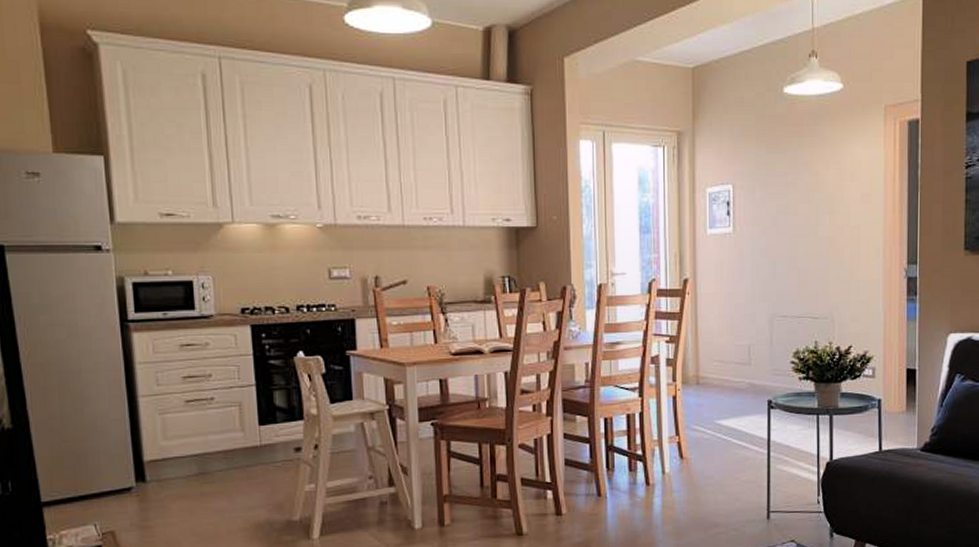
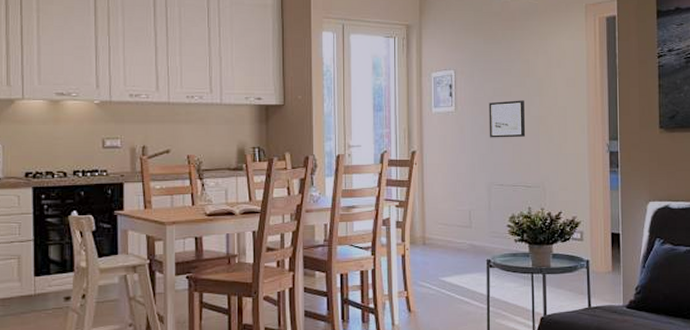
wall art: none [771,219,813,263] -> present [488,100,526,138]

